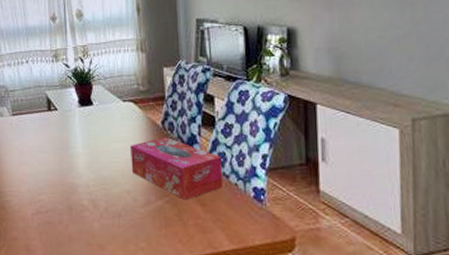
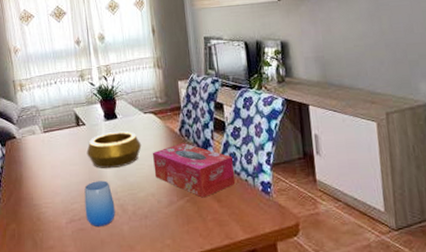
cup: none [53,172,86,222] -> present [84,180,115,228]
decorative bowl: none [57,120,119,160] -> present [86,131,142,169]

